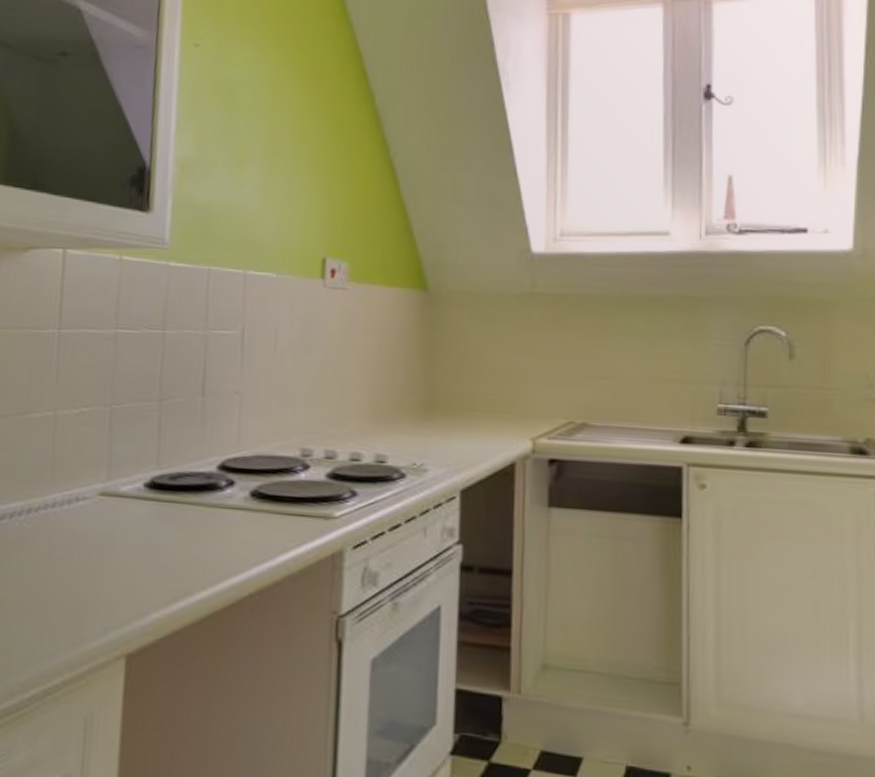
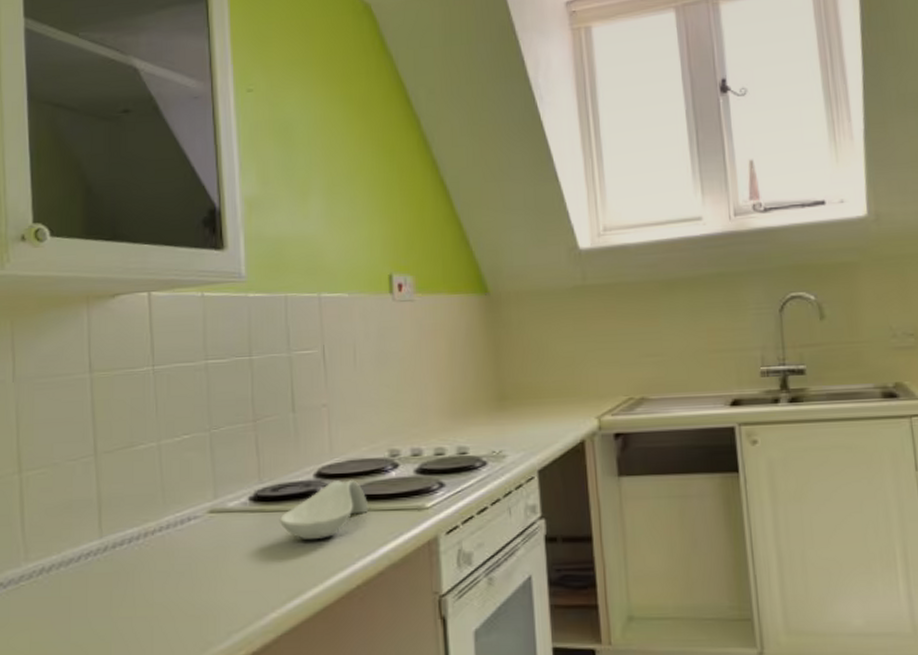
spoon rest: none [173,476,272,538] -> present [279,480,369,539]

